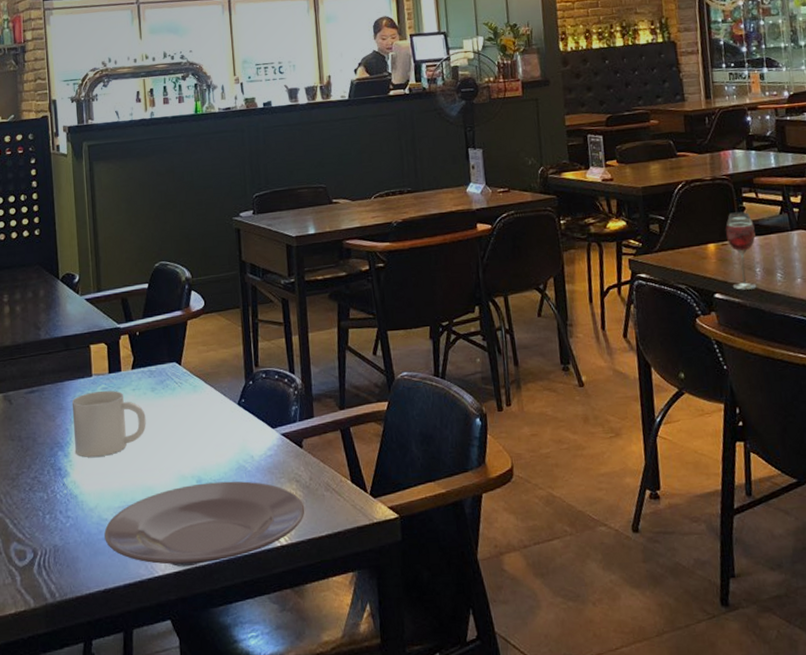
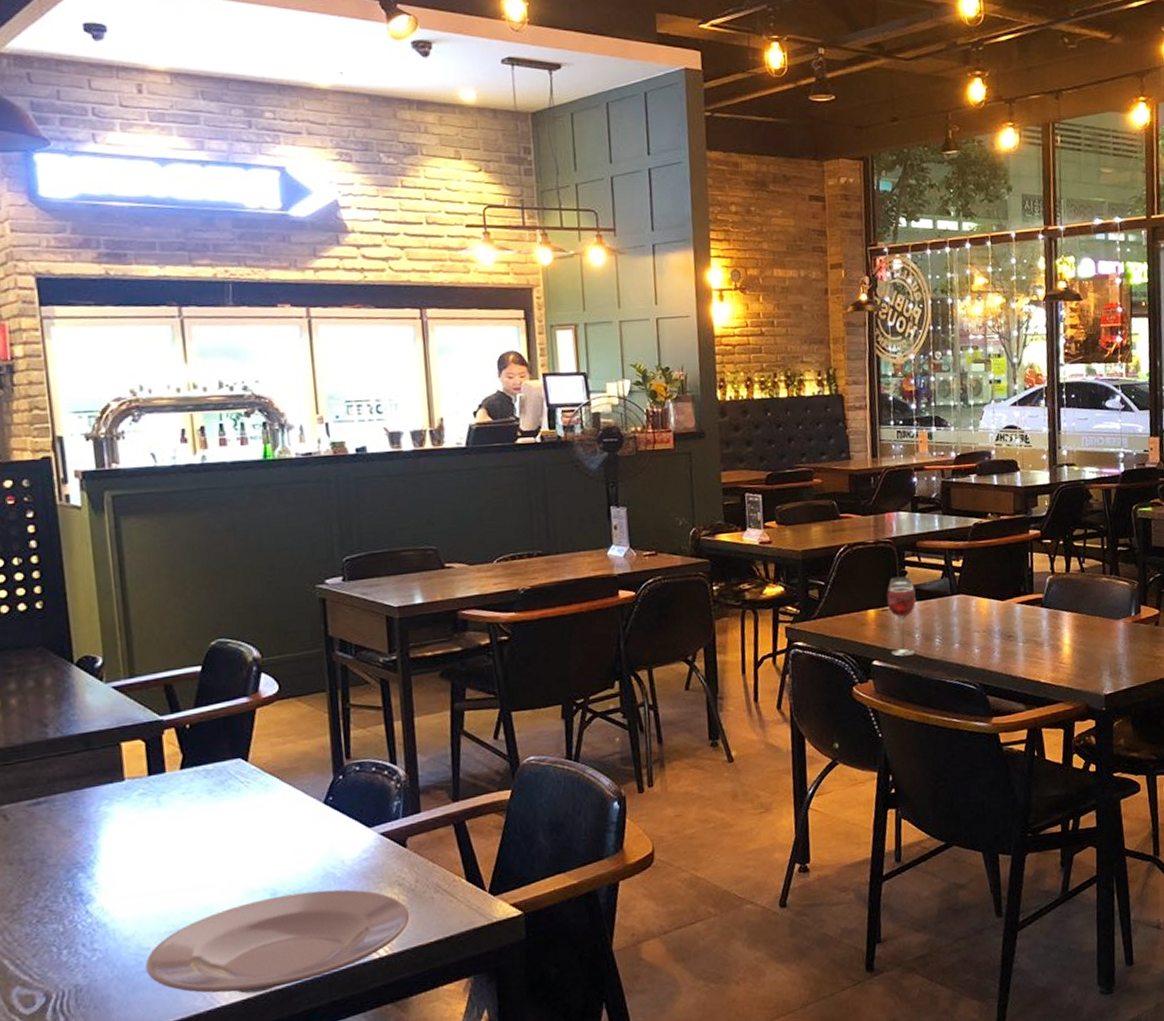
mug: present [71,390,146,457] -> none [95,796,202,878]

